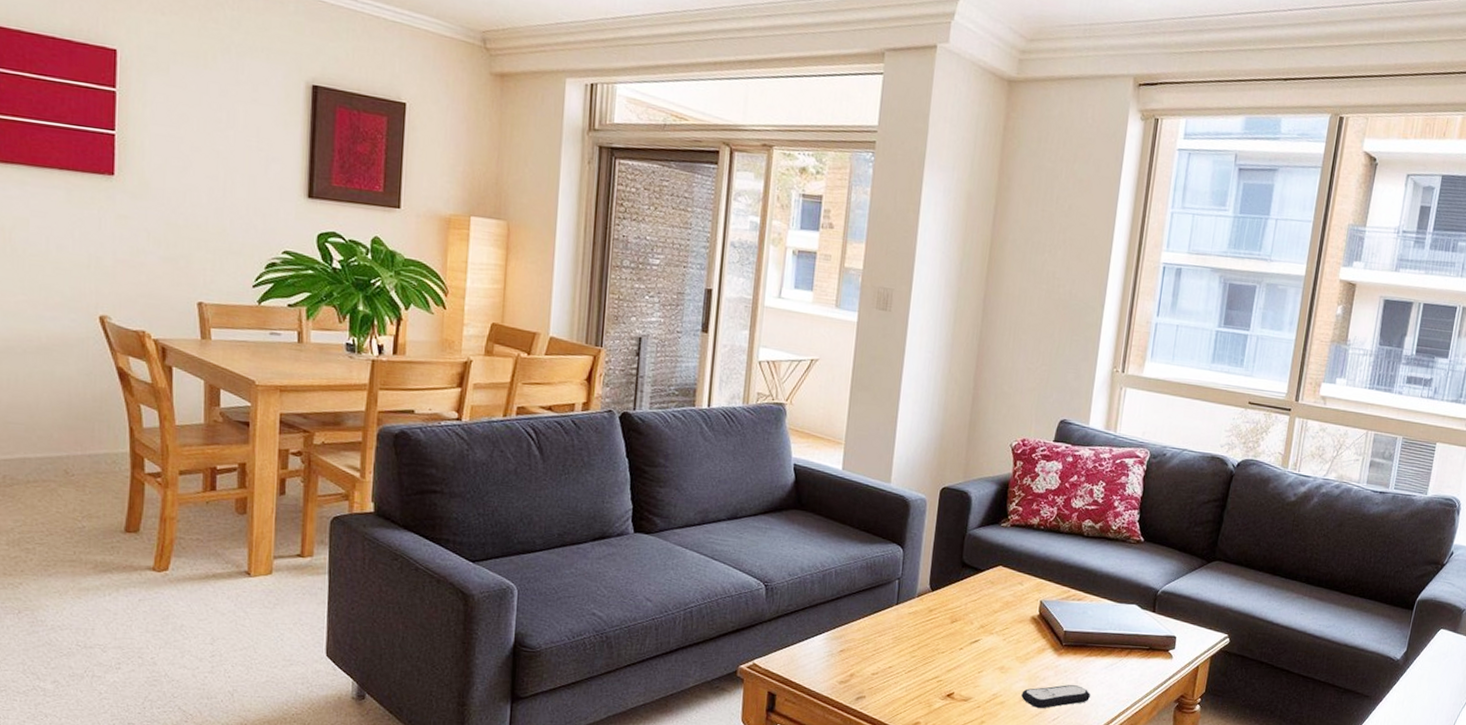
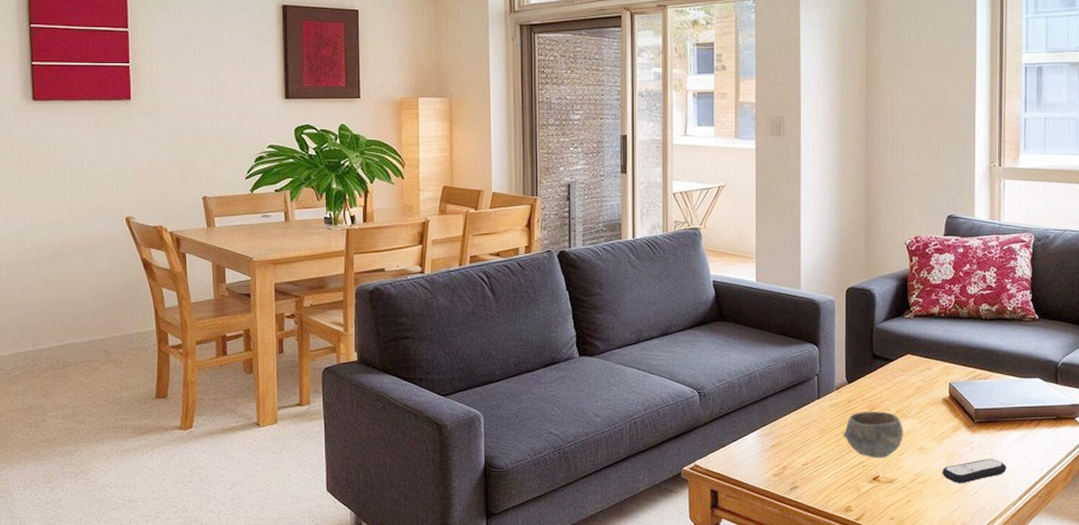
bowl: none [919,622,986,674] -> present [843,411,903,458]

